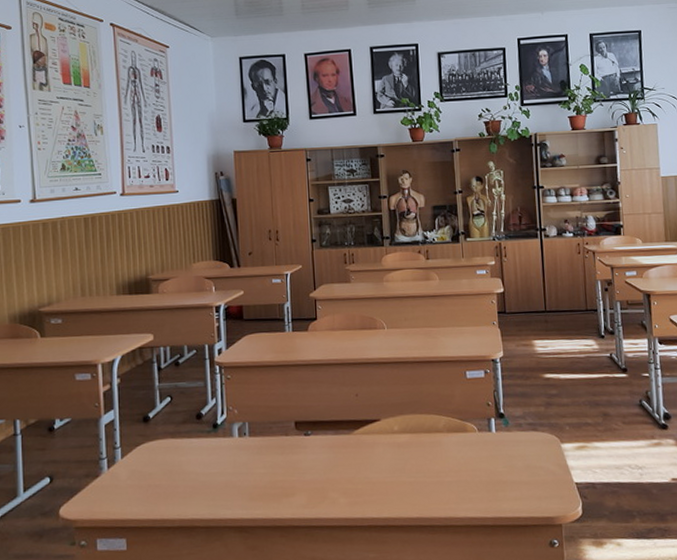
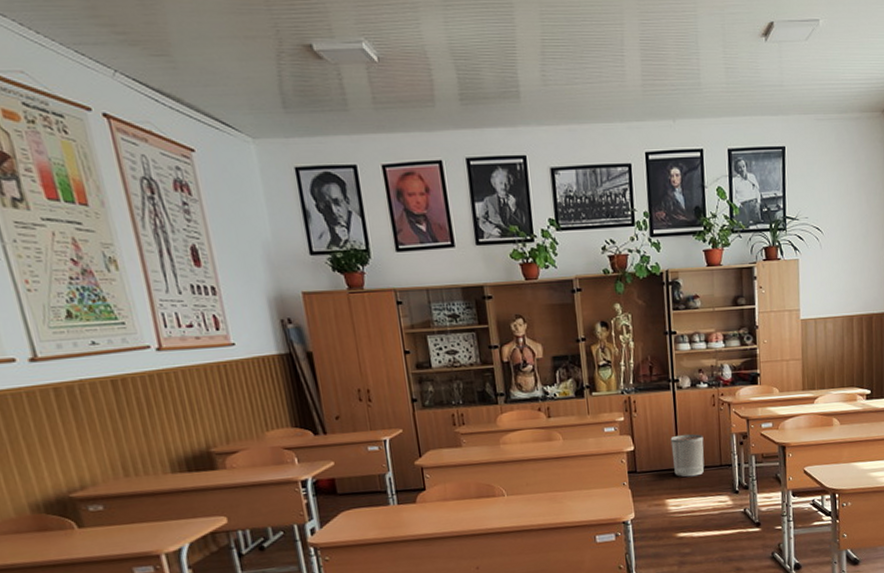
waste bin: none [538,279,571,320] -> present [670,433,704,478]

